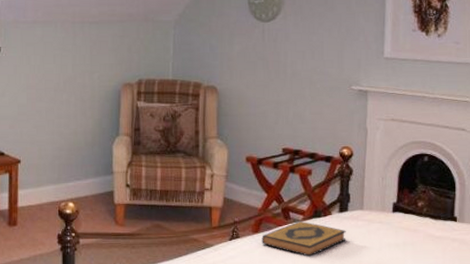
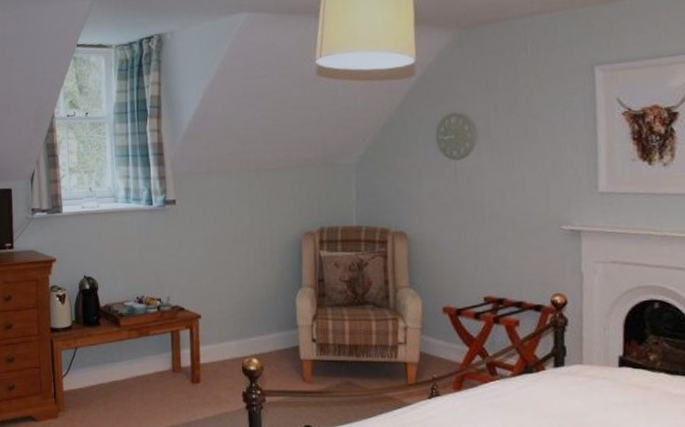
hardback book: present [261,221,346,257] -> none [465,378,564,417]

